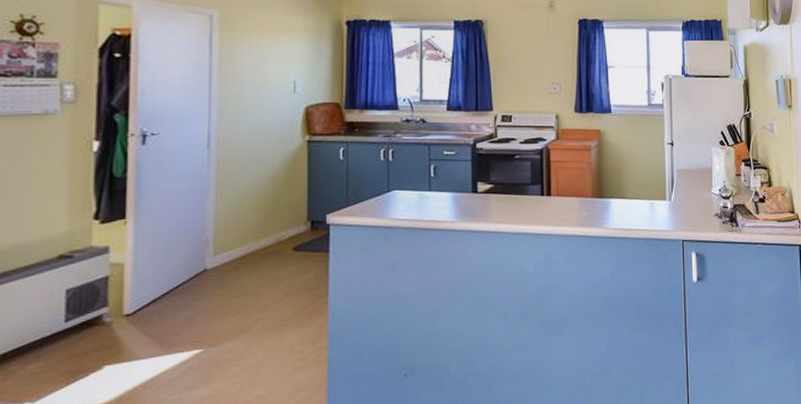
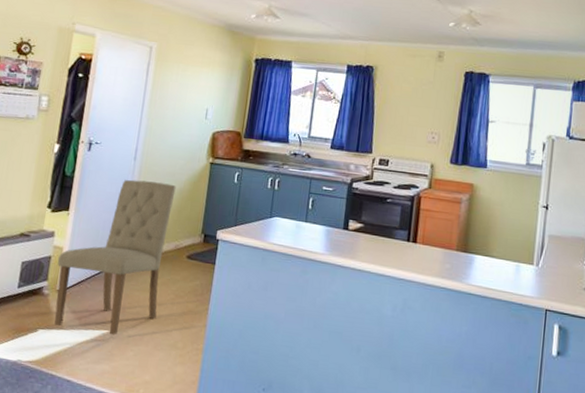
dining chair: none [118,170,268,358] -> present [54,179,176,336]

